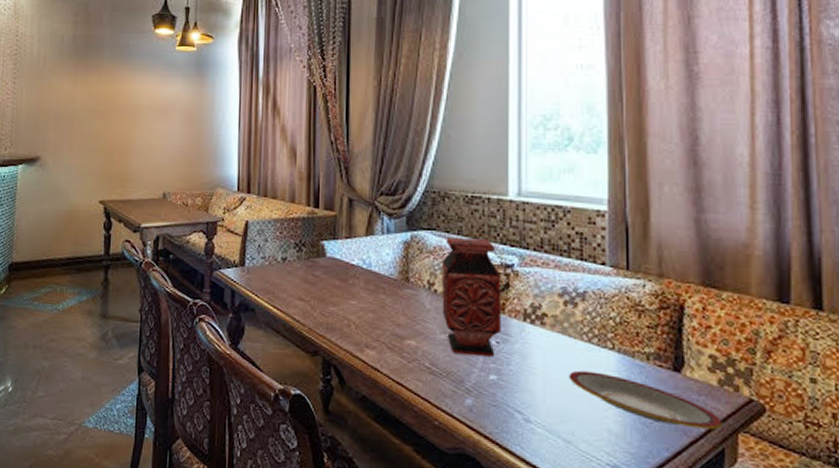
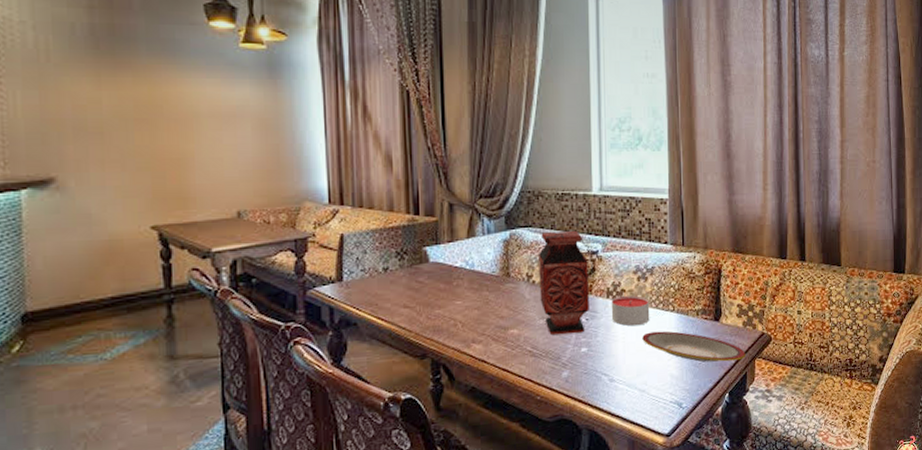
candle: none [528,321,580,361] -> present [611,295,650,326]

